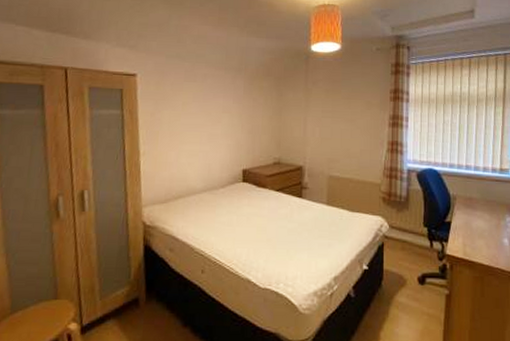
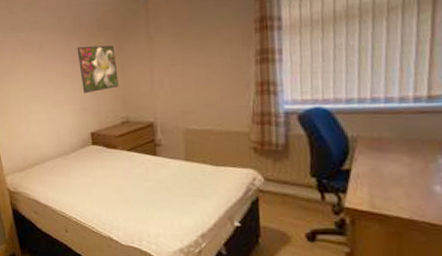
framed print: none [240,86,276,131] -> present [77,45,119,93]

